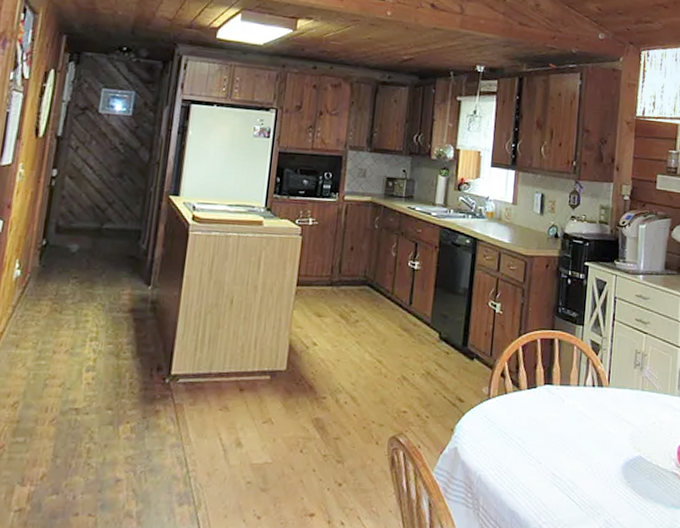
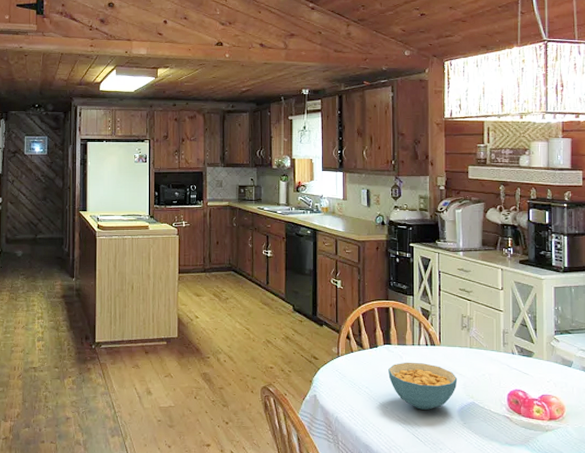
cereal bowl: none [546,406,625,466] -> present [388,362,458,410]

